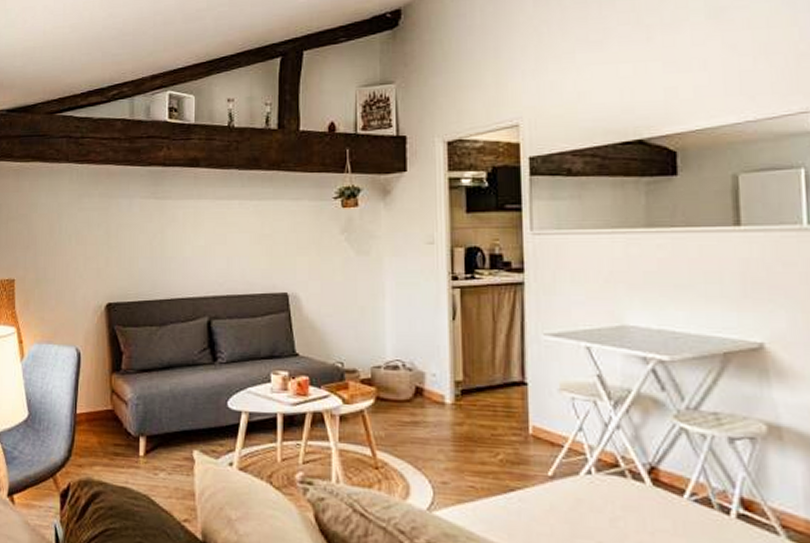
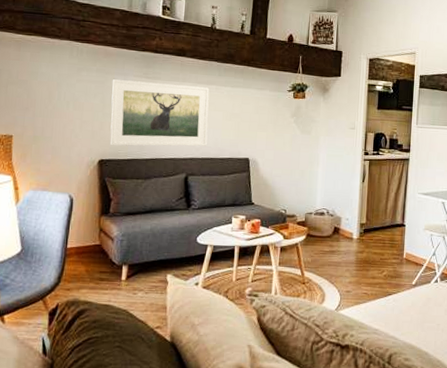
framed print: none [116,203,232,286] -> present [110,79,210,147]

